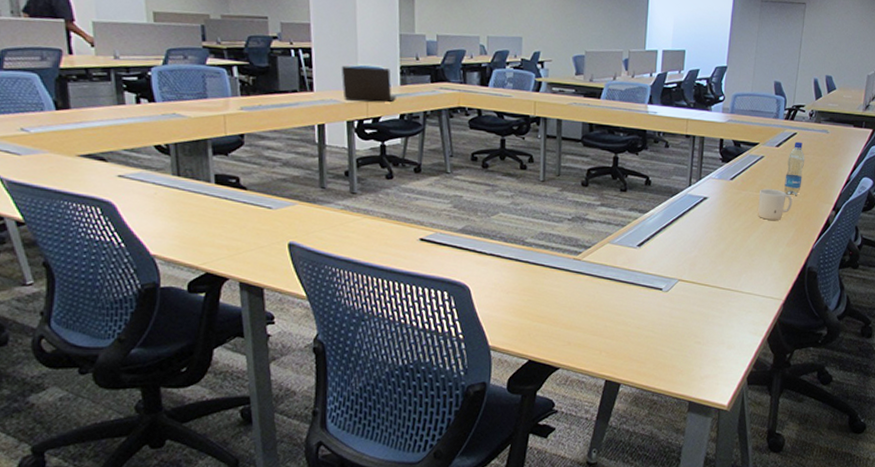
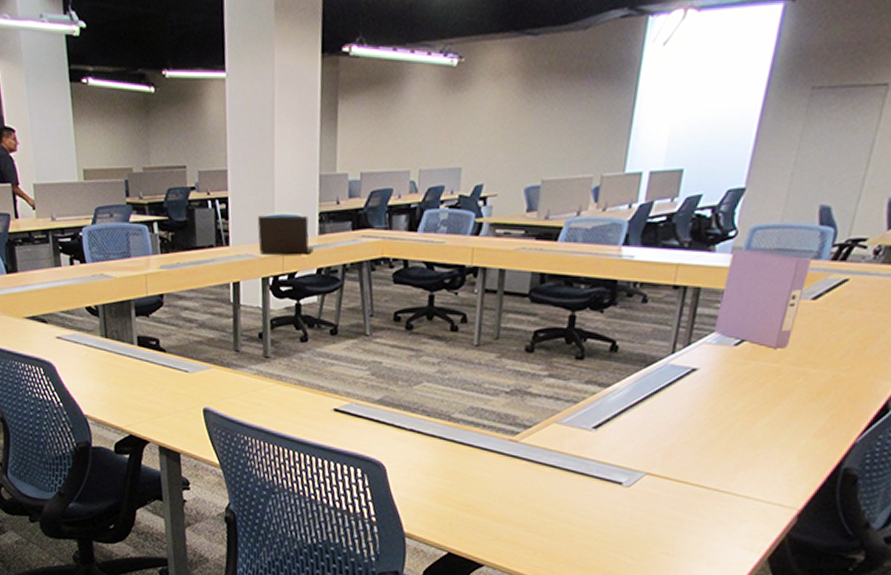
binder: none [715,110,773,182] -> present [713,249,811,349]
mug: present [757,189,793,220] -> none [771,358,831,402]
bottle: present [784,141,805,195] -> none [818,291,859,368]

